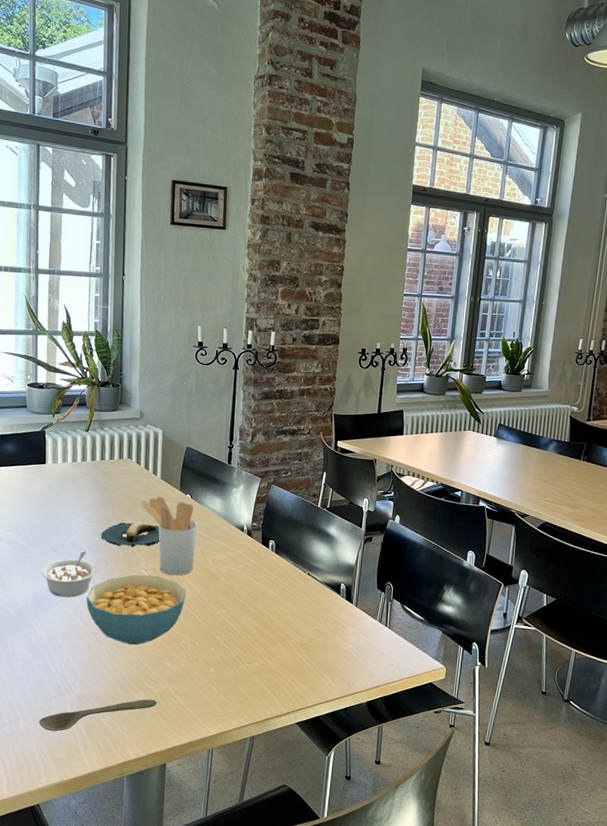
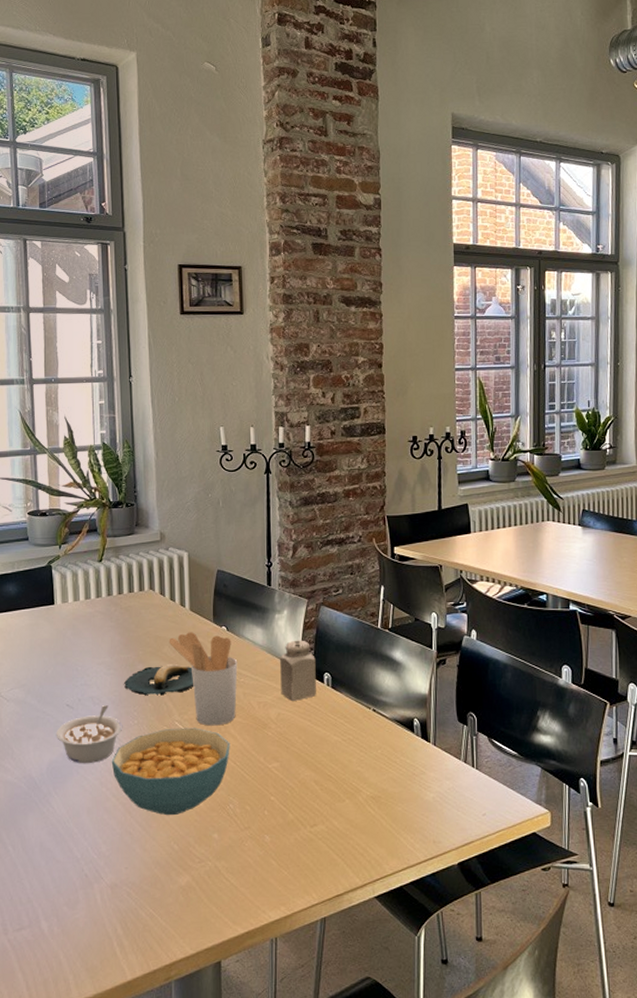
spoon: present [38,699,157,732] -> none [64,882,205,932]
salt shaker: none [232,511,264,561] -> present [280,640,316,701]

